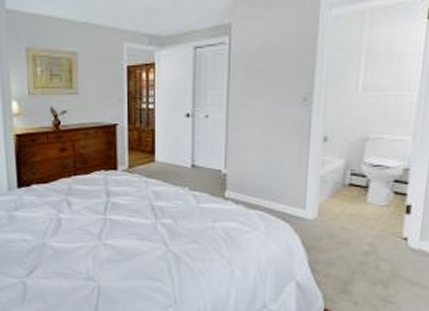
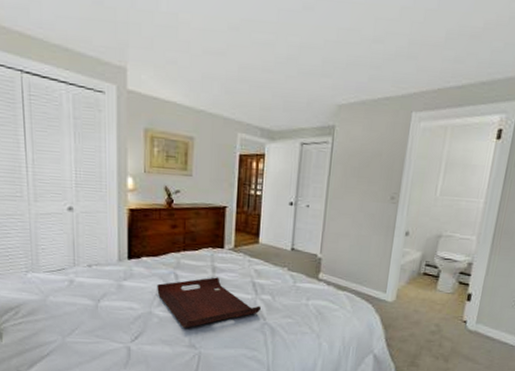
serving tray: none [49,202,162,259] -> present [157,277,261,328]

